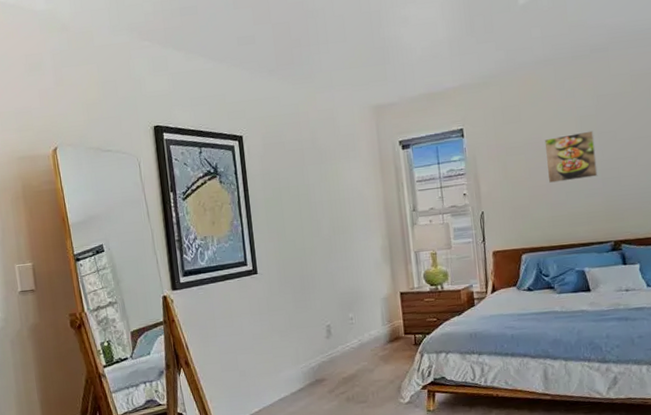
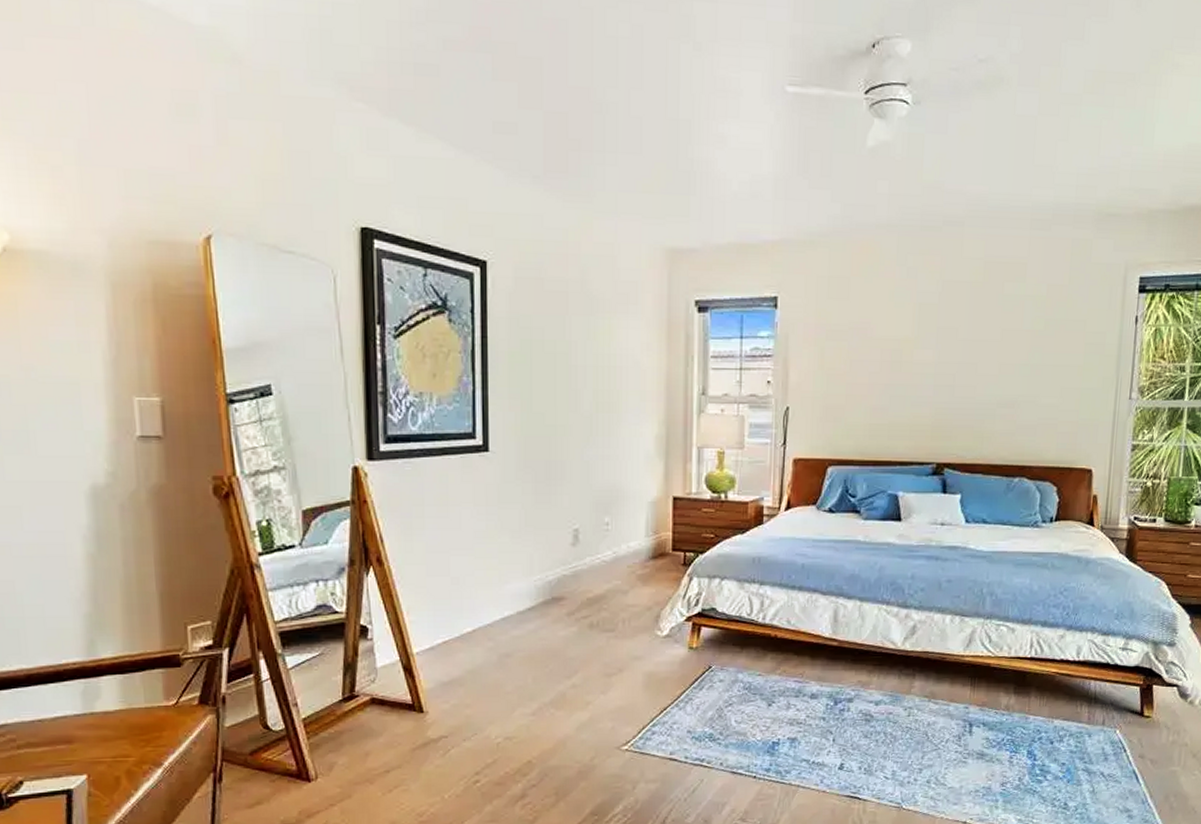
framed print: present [544,130,598,184] -> none [871,323,933,383]

